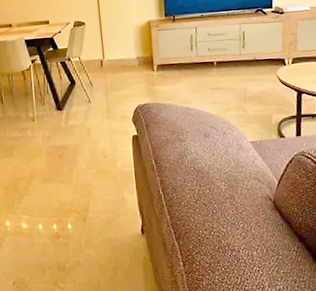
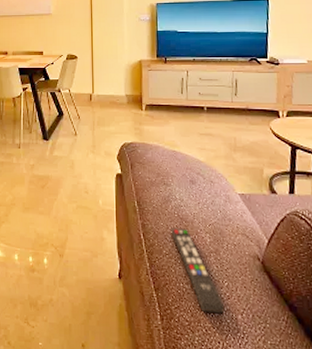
remote control: none [188,179,242,253] -> present [171,228,225,313]

